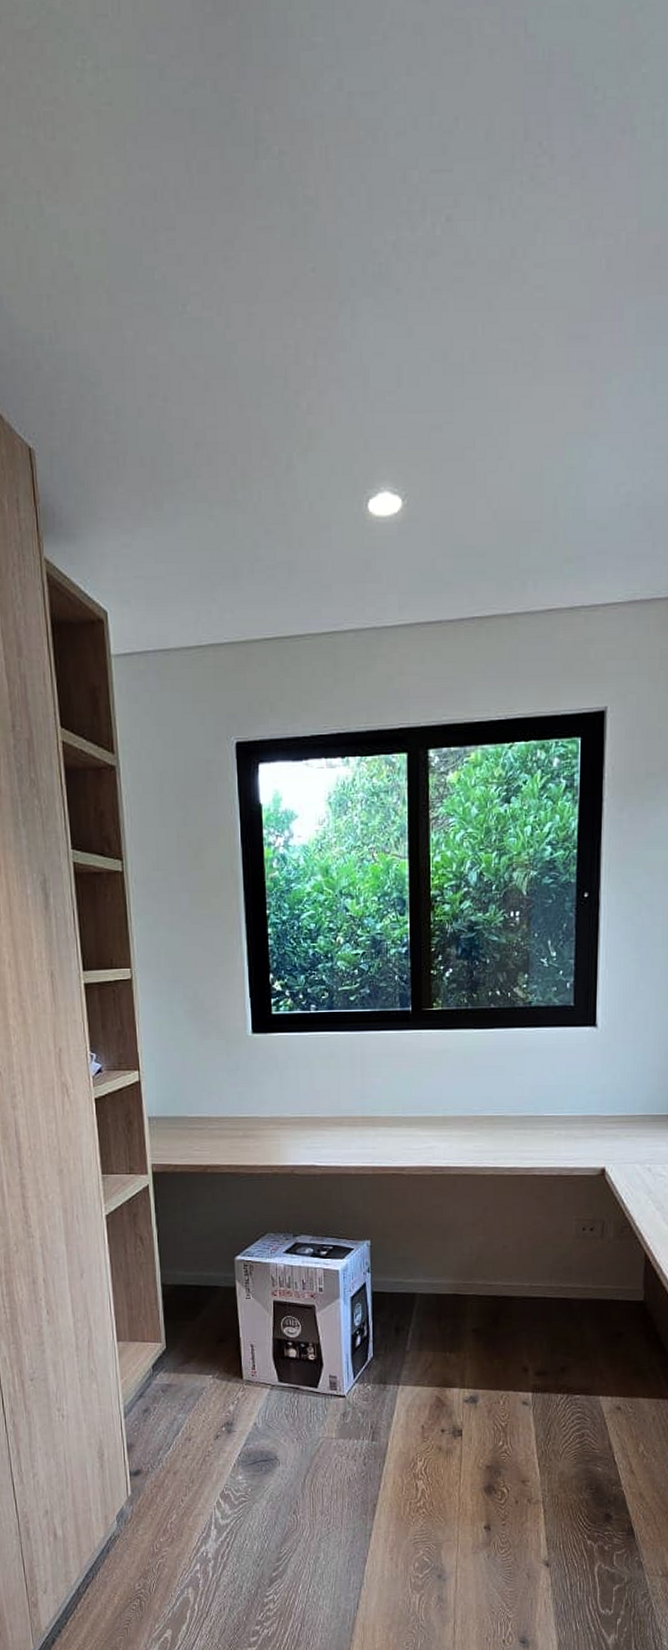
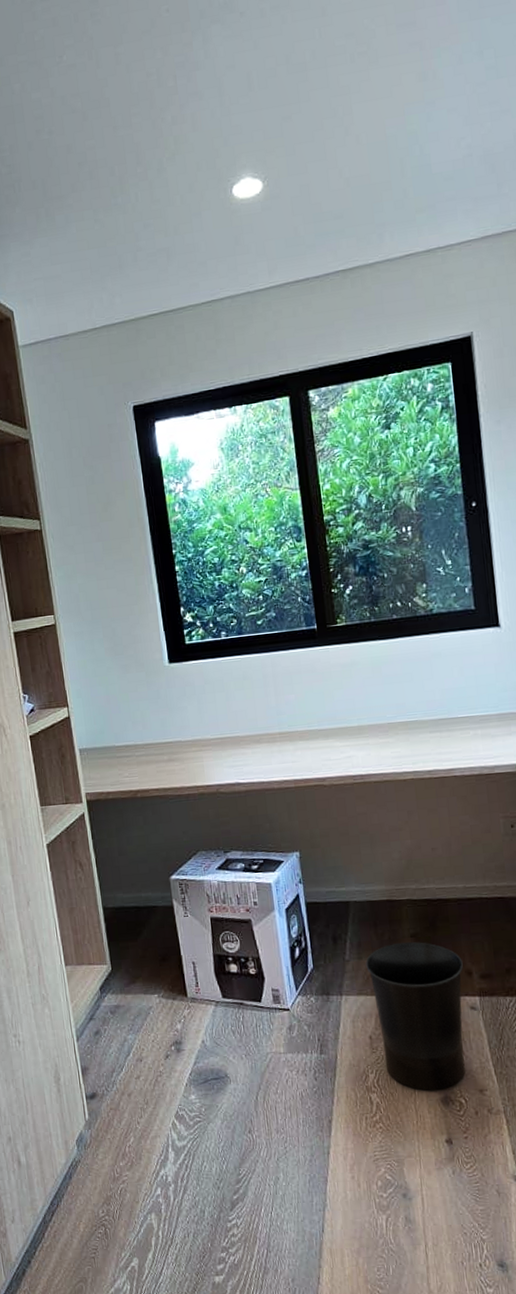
waste bin: none [426,1336,520,1480] -> present [365,941,465,1091]

